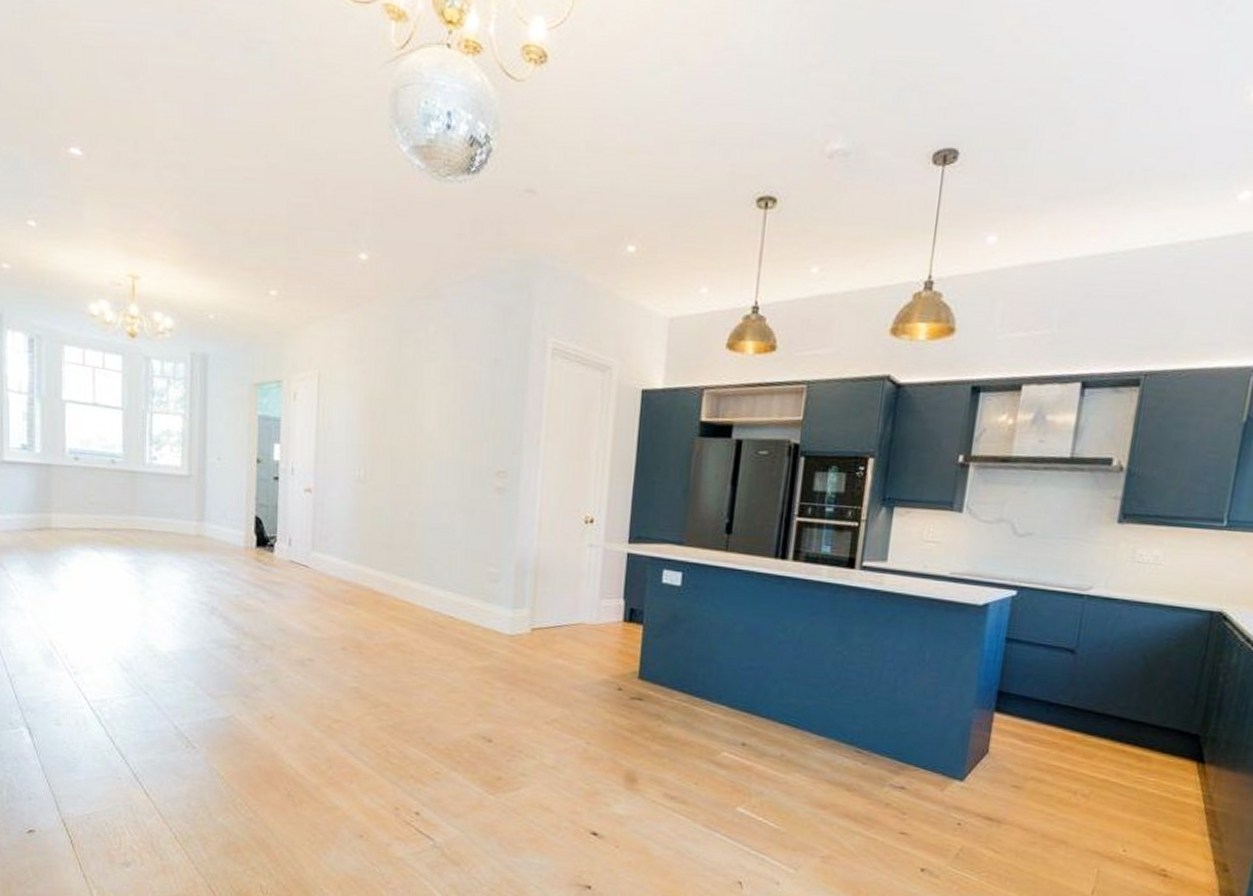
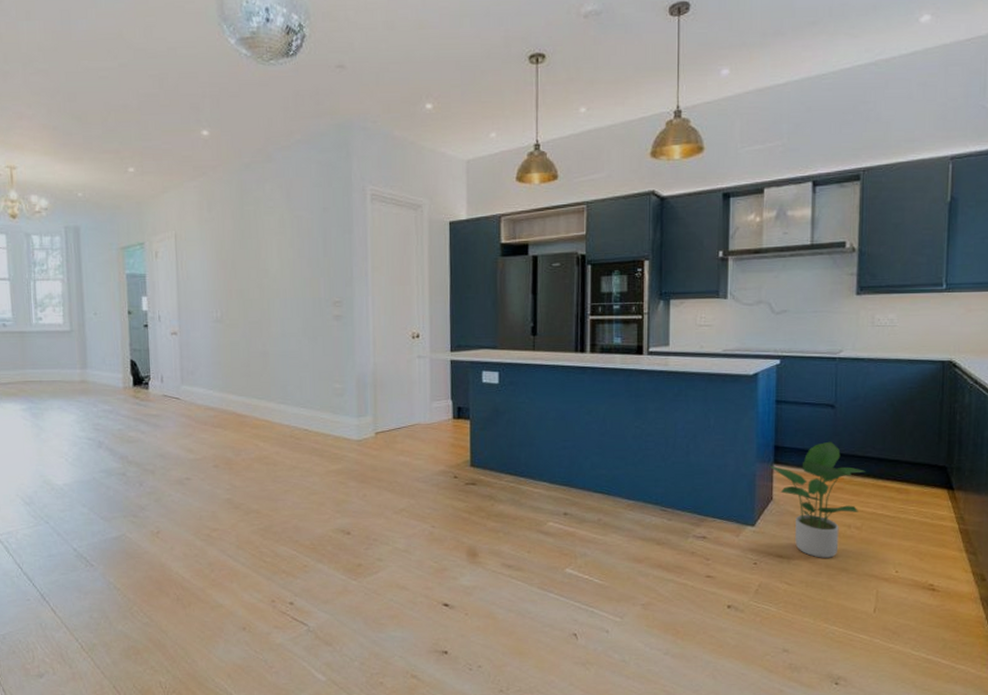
potted plant: none [989,692,1102,827] -> present [769,441,866,558]

